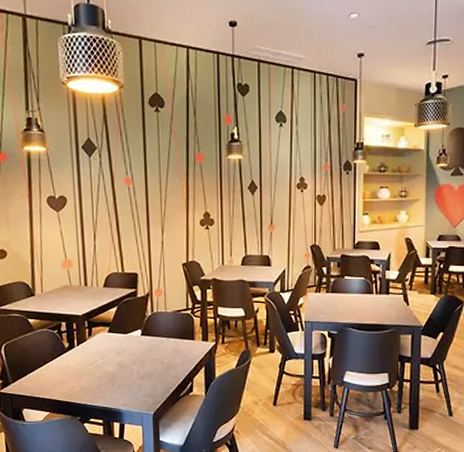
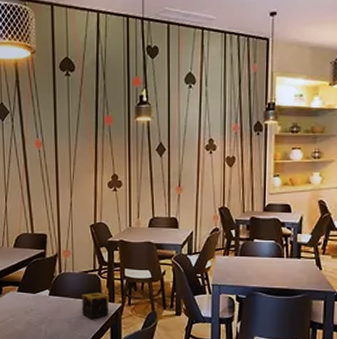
candle: none [175,331,203,357] -> present [82,292,109,318]

